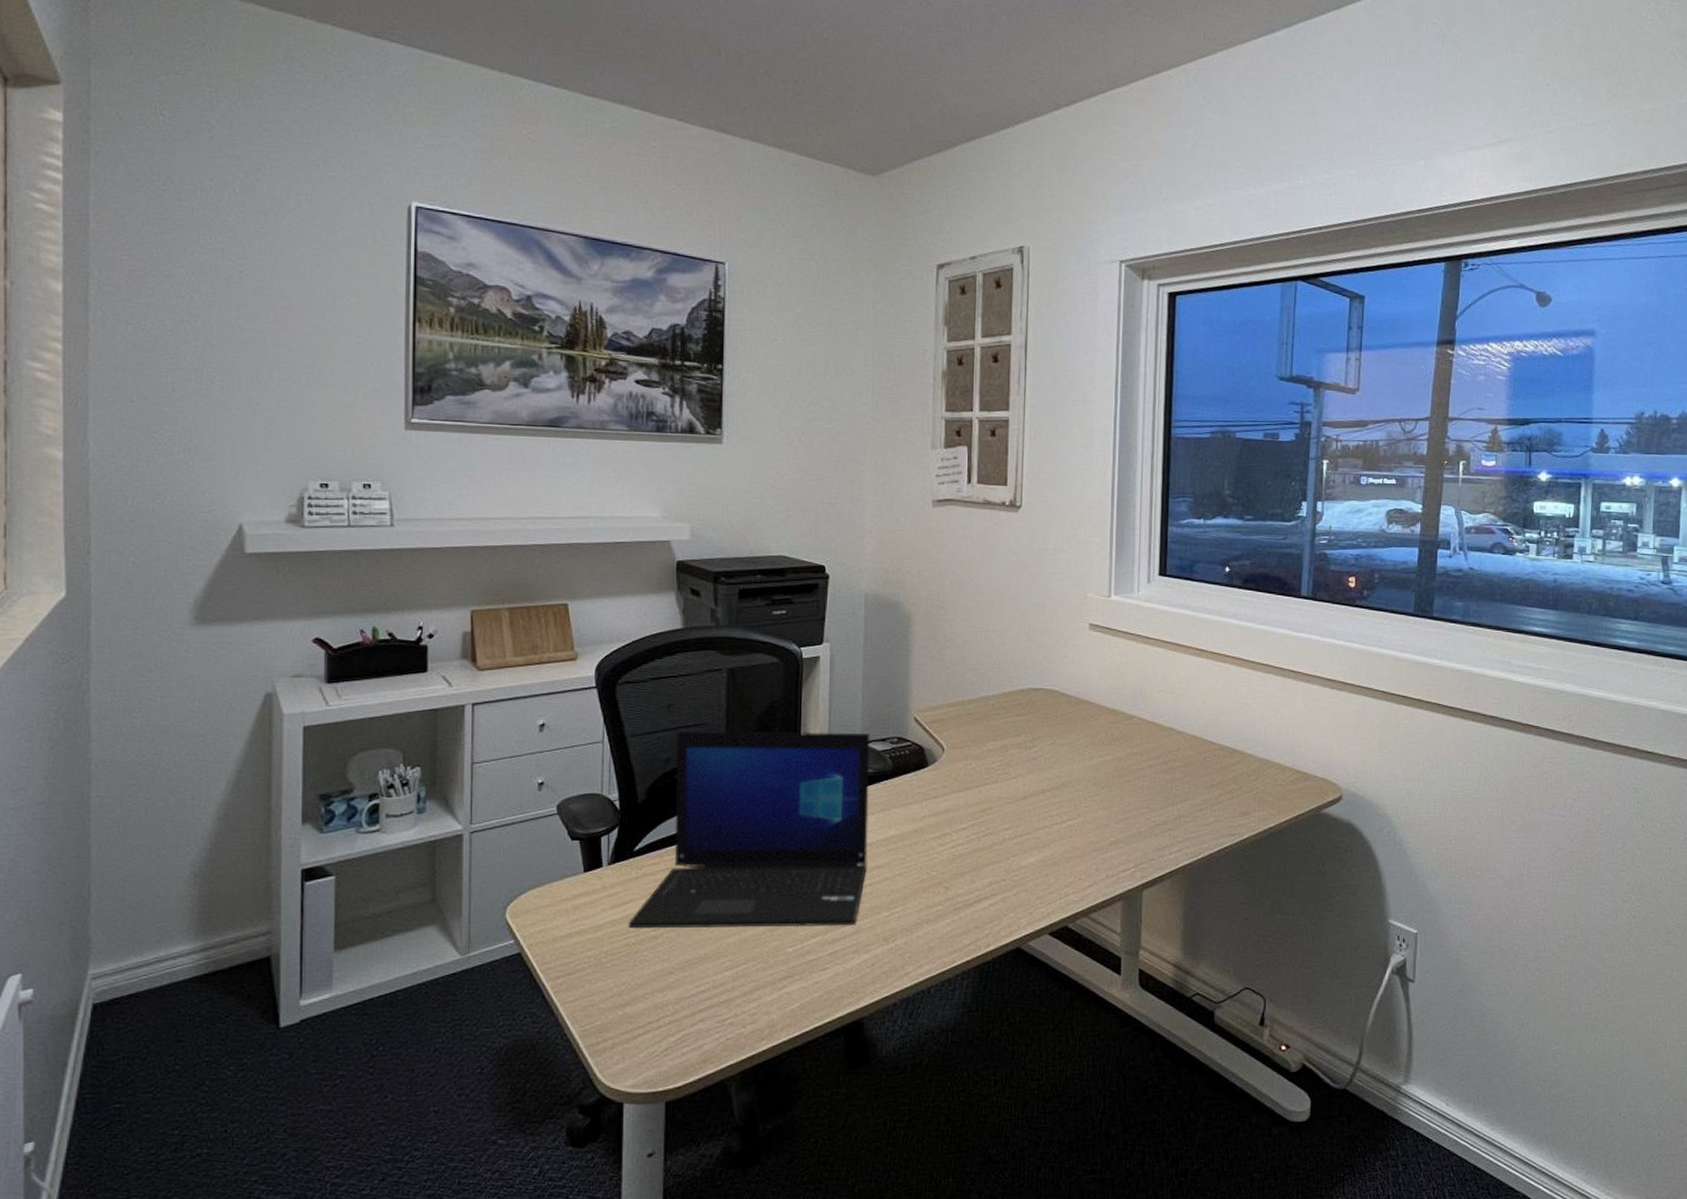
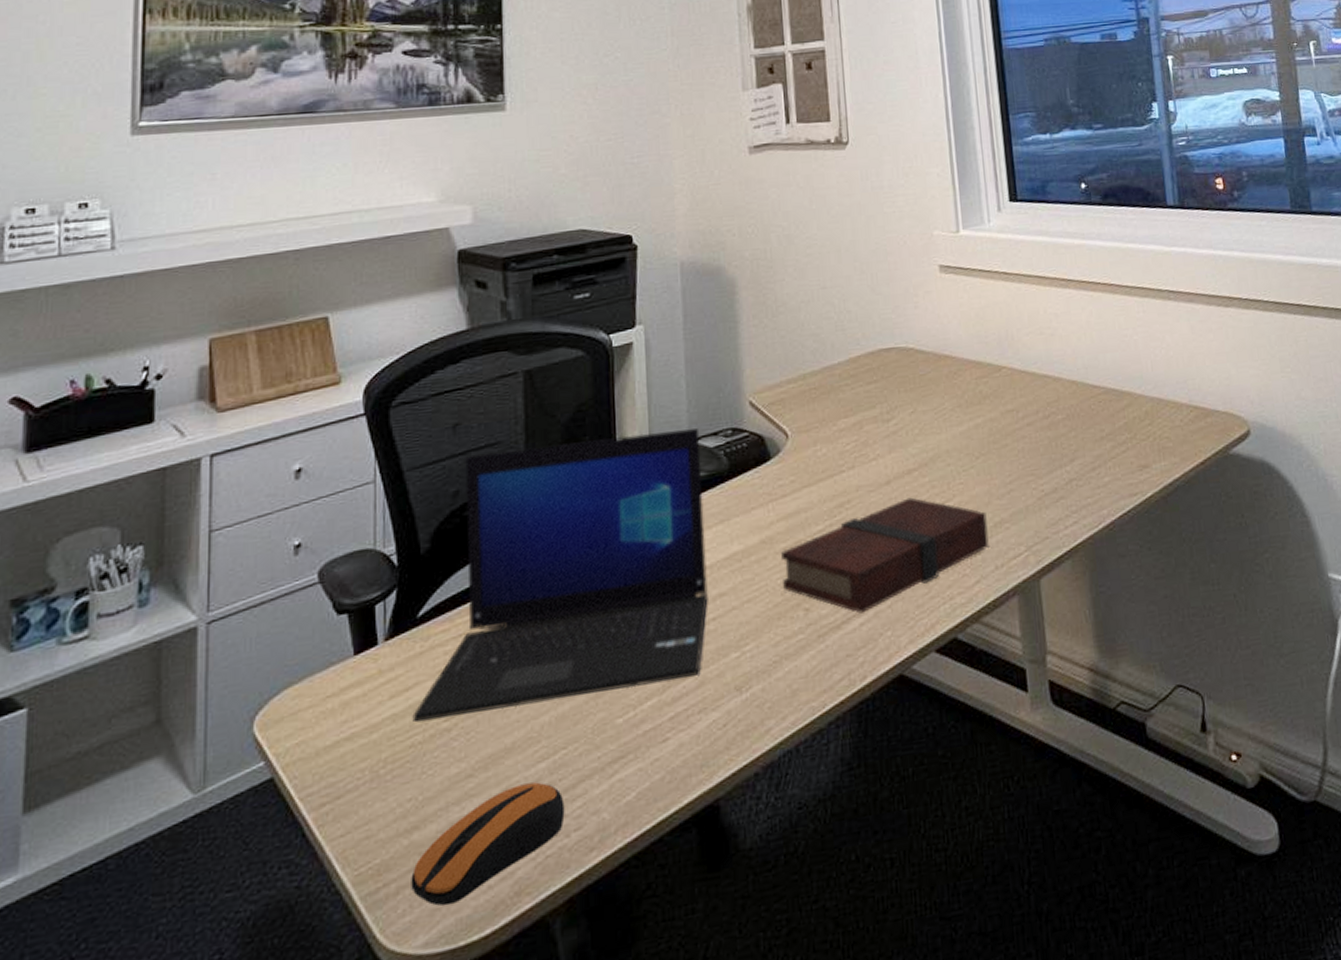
computer mouse: none [623,985,743,1062] -> present [411,782,565,906]
book: none [929,812,1104,897] -> present [781,497,989,614]

